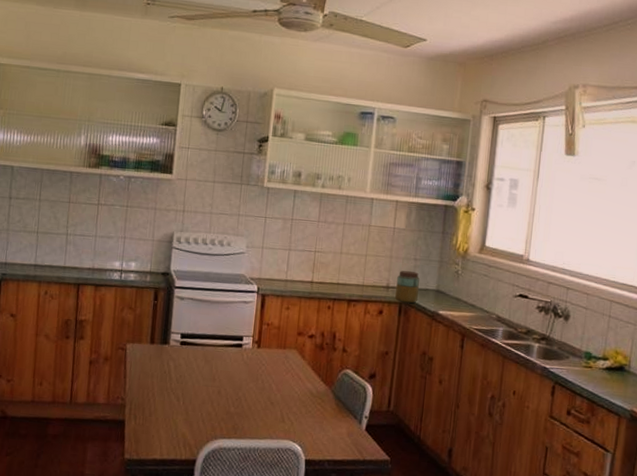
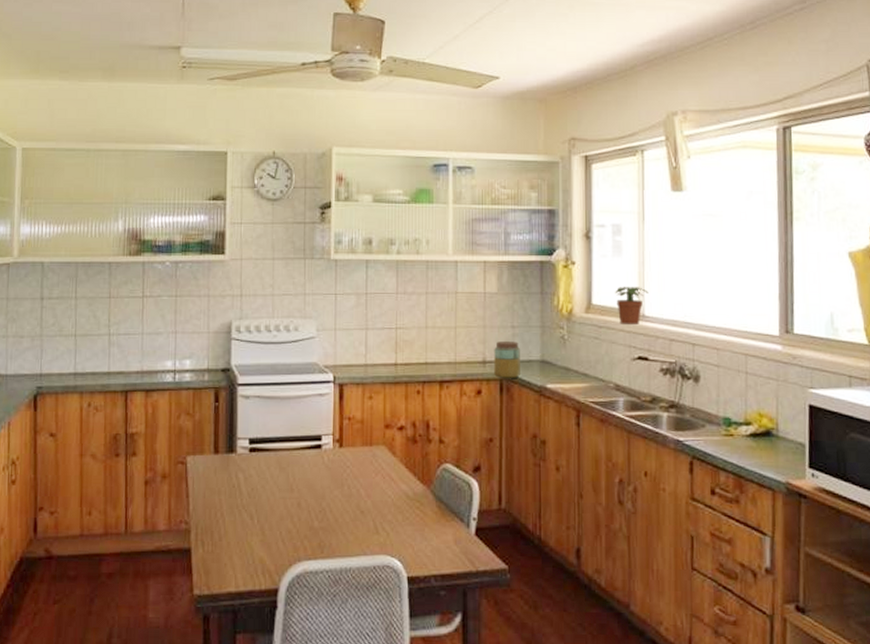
potted plant: none [506,233,535,268] -> present [615,287,649,326]

